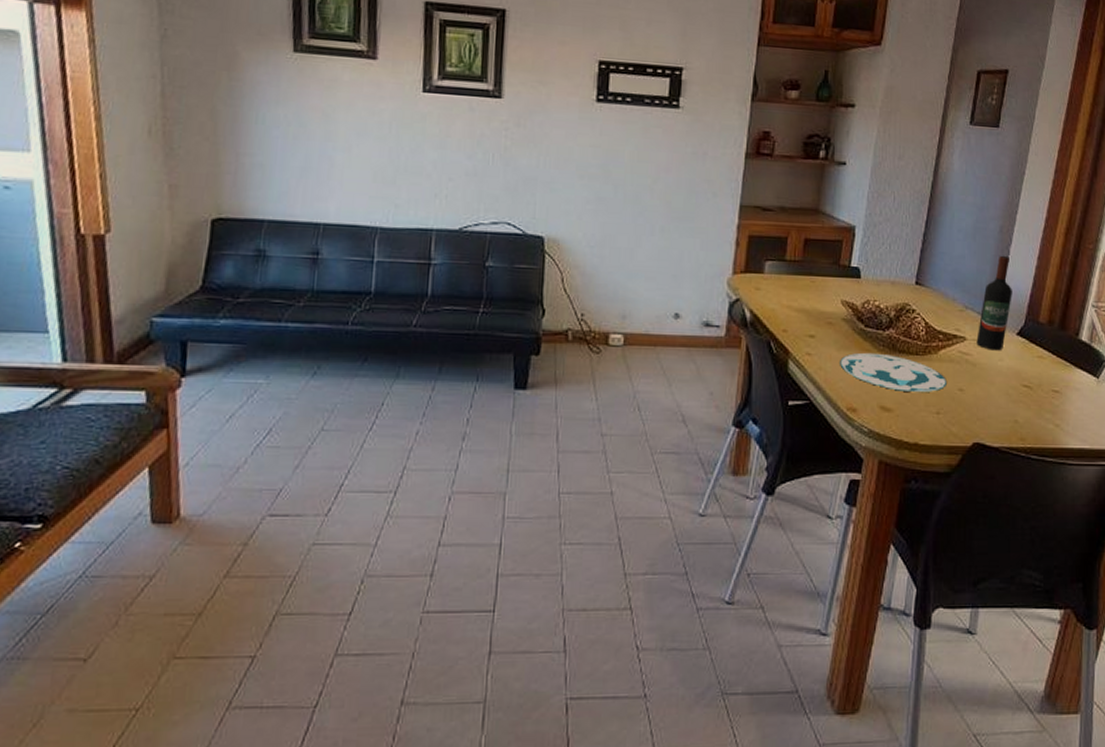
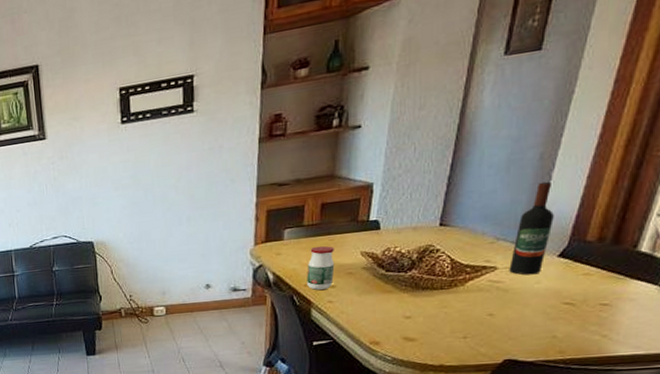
jar: none [786,286,815,339] -> present [307,245,335,291]
plate: present [840,352,946,393] -> none [361,292,474,323]

